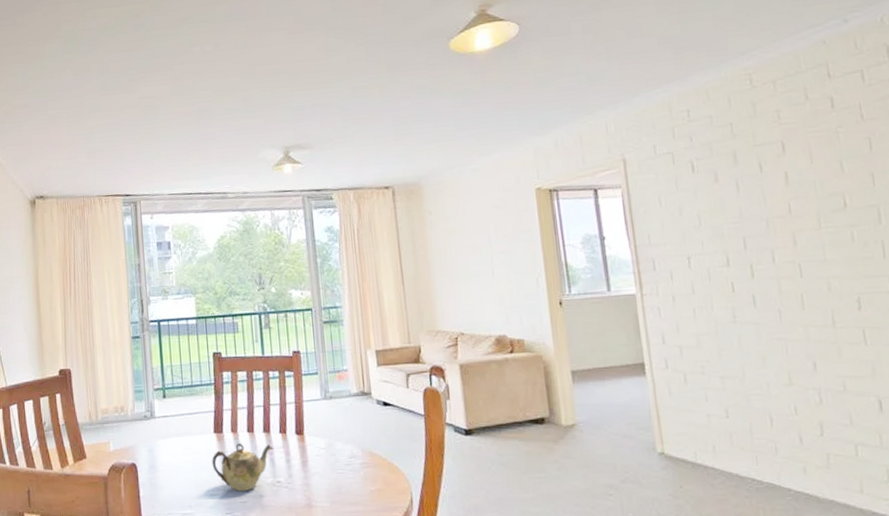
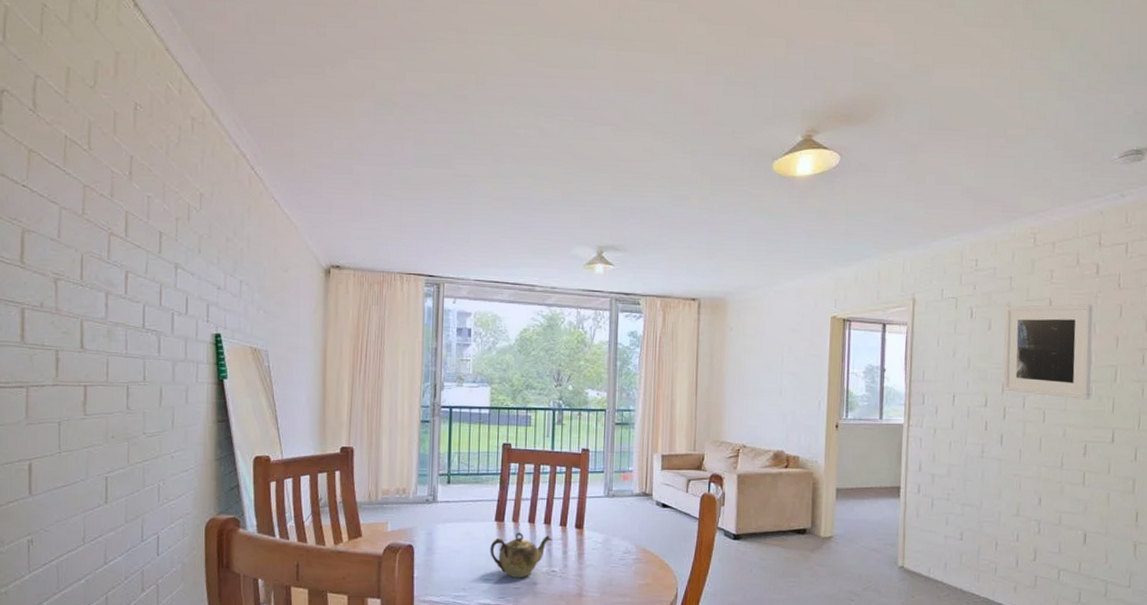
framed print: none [731,141,854,247] -> present [1003,304,1093,400]

